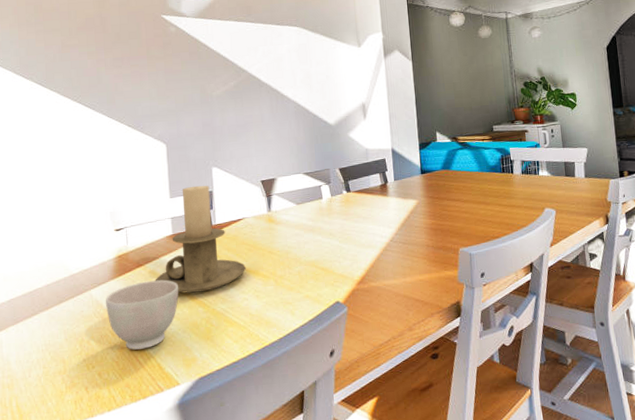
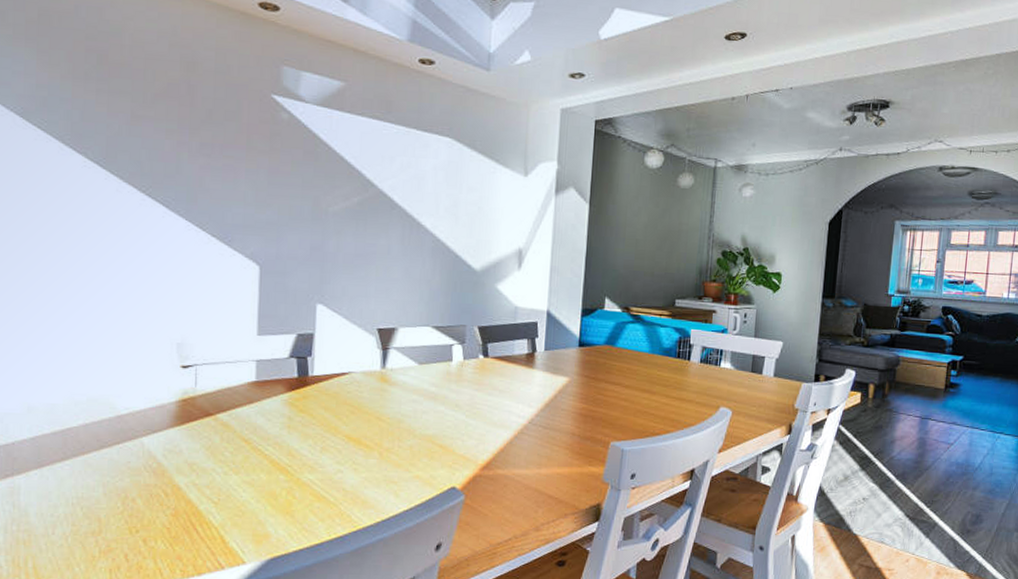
bowl: present [106,280,179,350] -> none [160,435,257,517]
candle holder: present [155,185,246,294] -> none [227,324,345,456]

